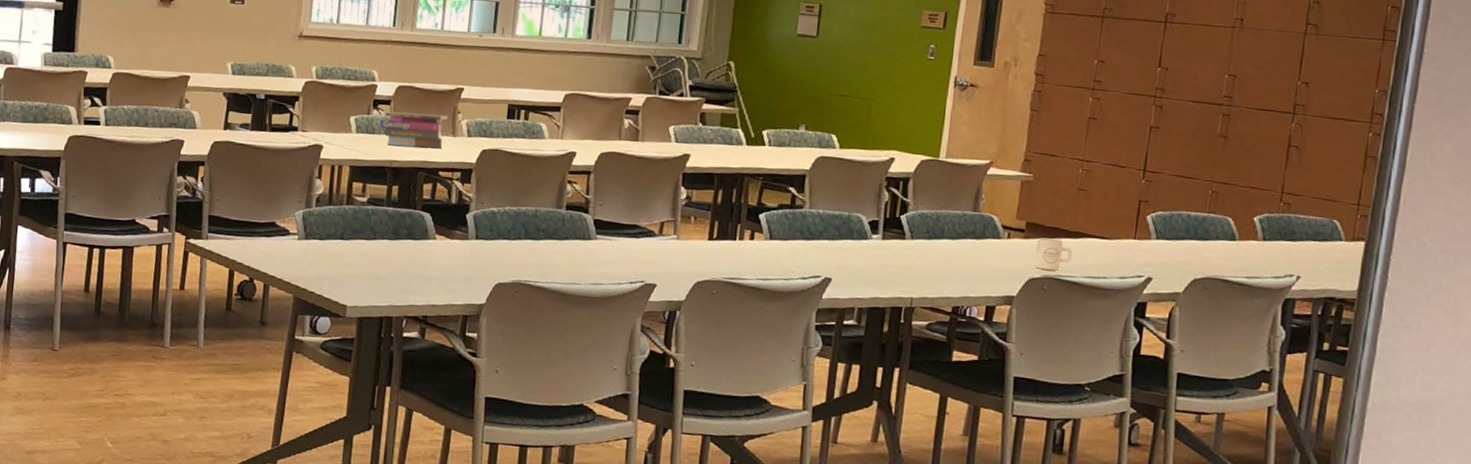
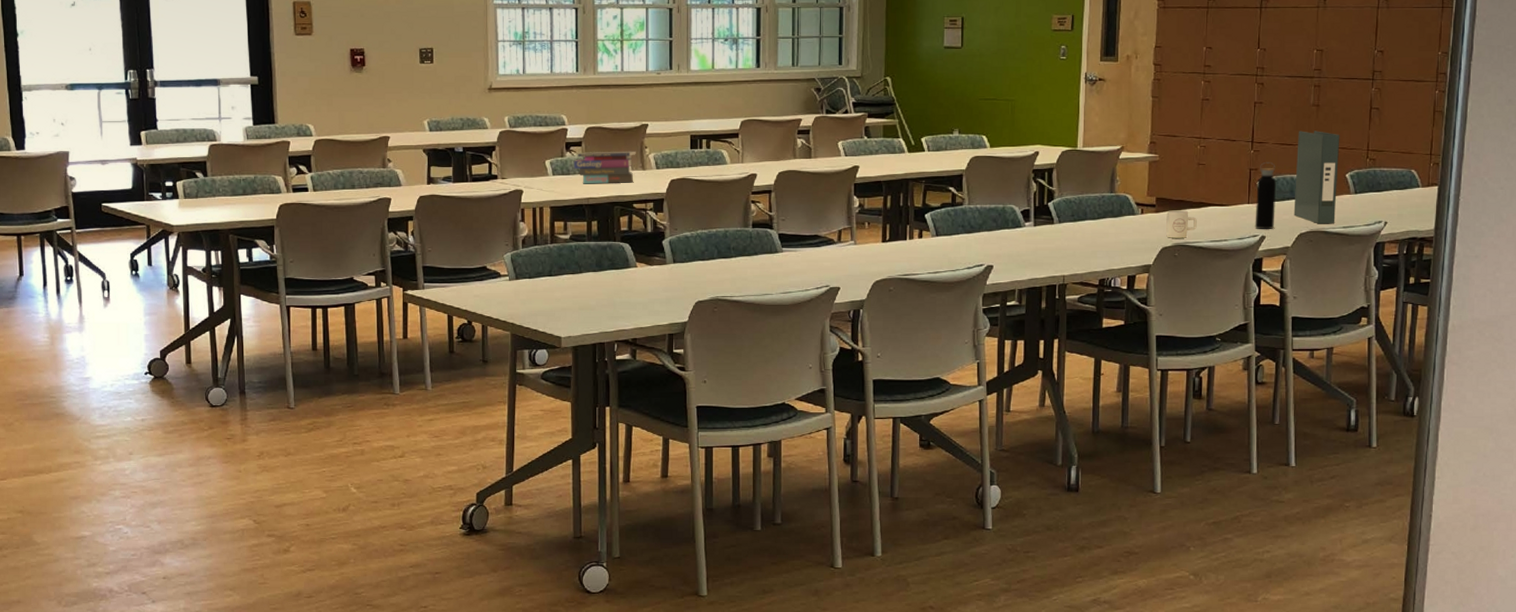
water bottle: none [1140,194,1171,271] -> present [1255,161,1277,229]
binder: none [1187,163,1250,272] -> present [1293,131,1340,224]

